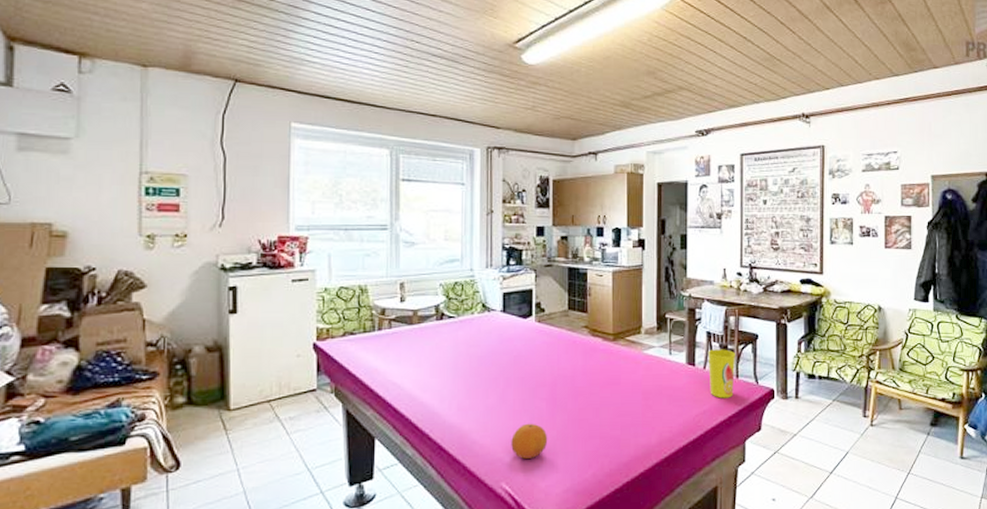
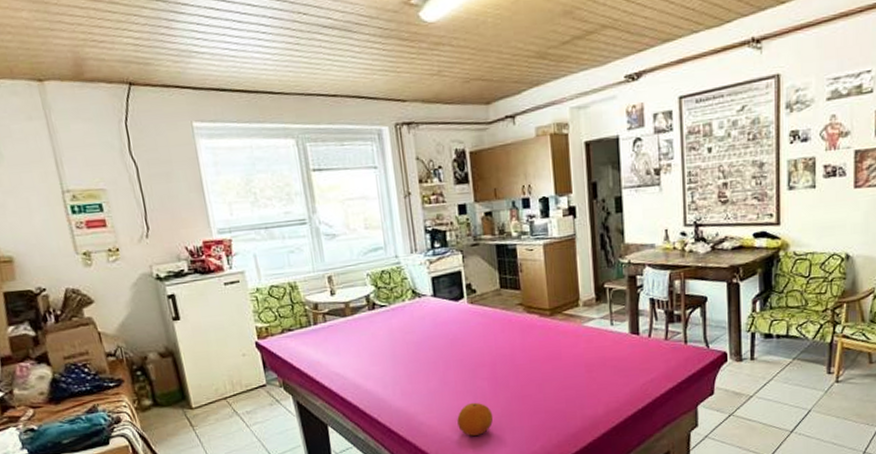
cup: present [707,349,736,399] -> none [652,315,684,366]

